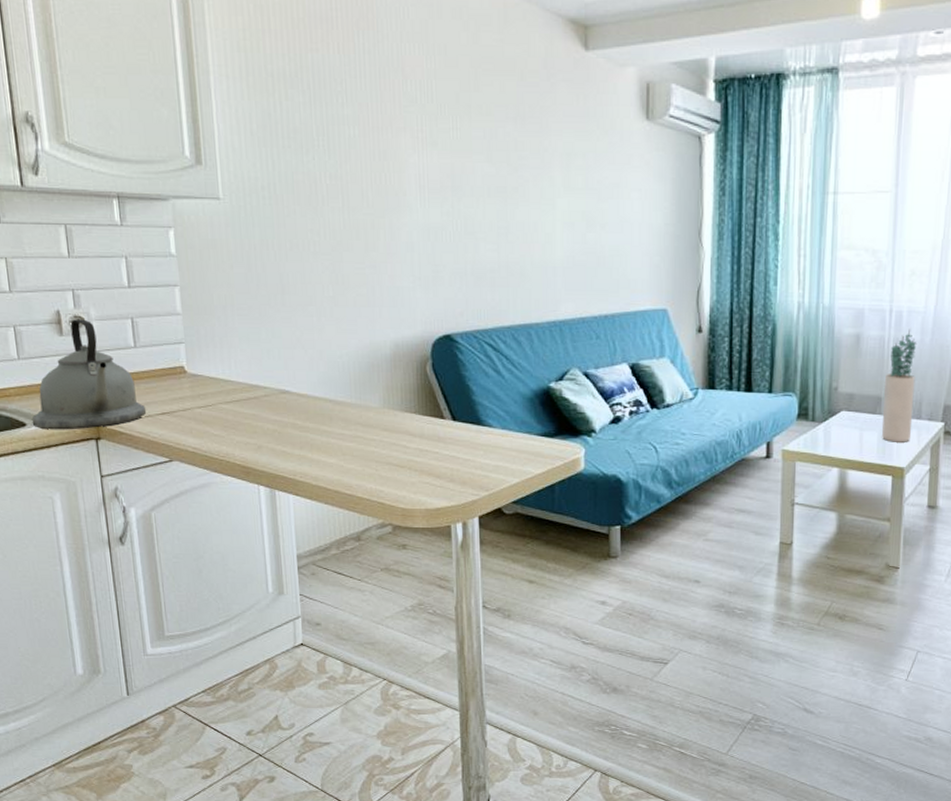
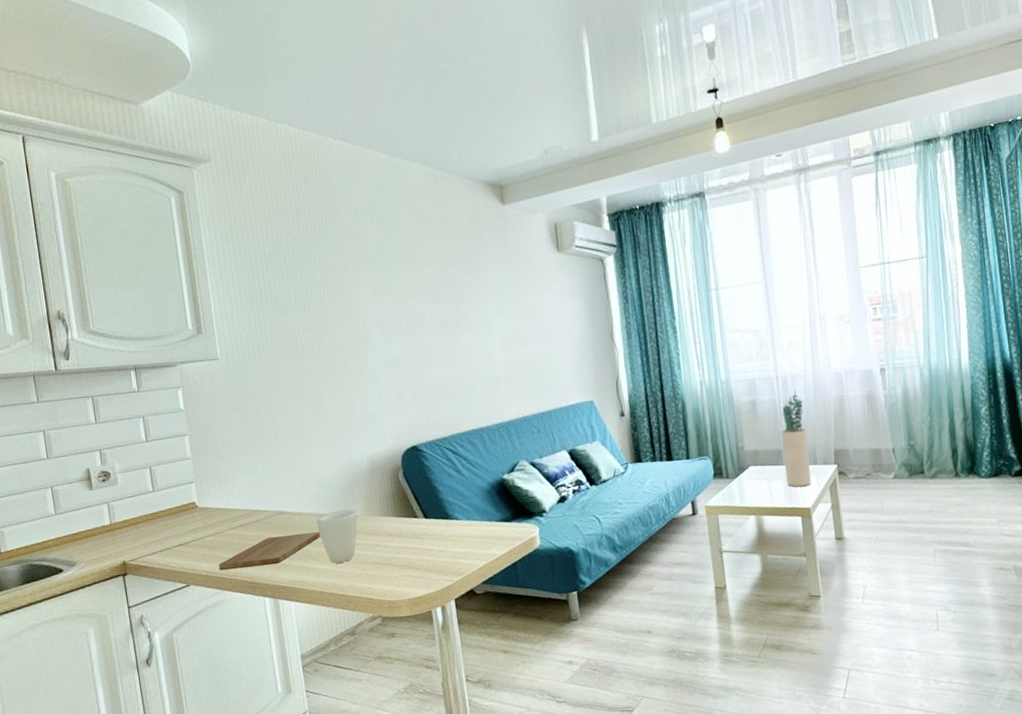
kettle: present [32,319,147,430] -> none [68,473,166,573]
cutting board: none [208,418,329,449] -> present [219,531,321,570]
cup: none [325,398,374,458] -> present [316,509,358,563]

